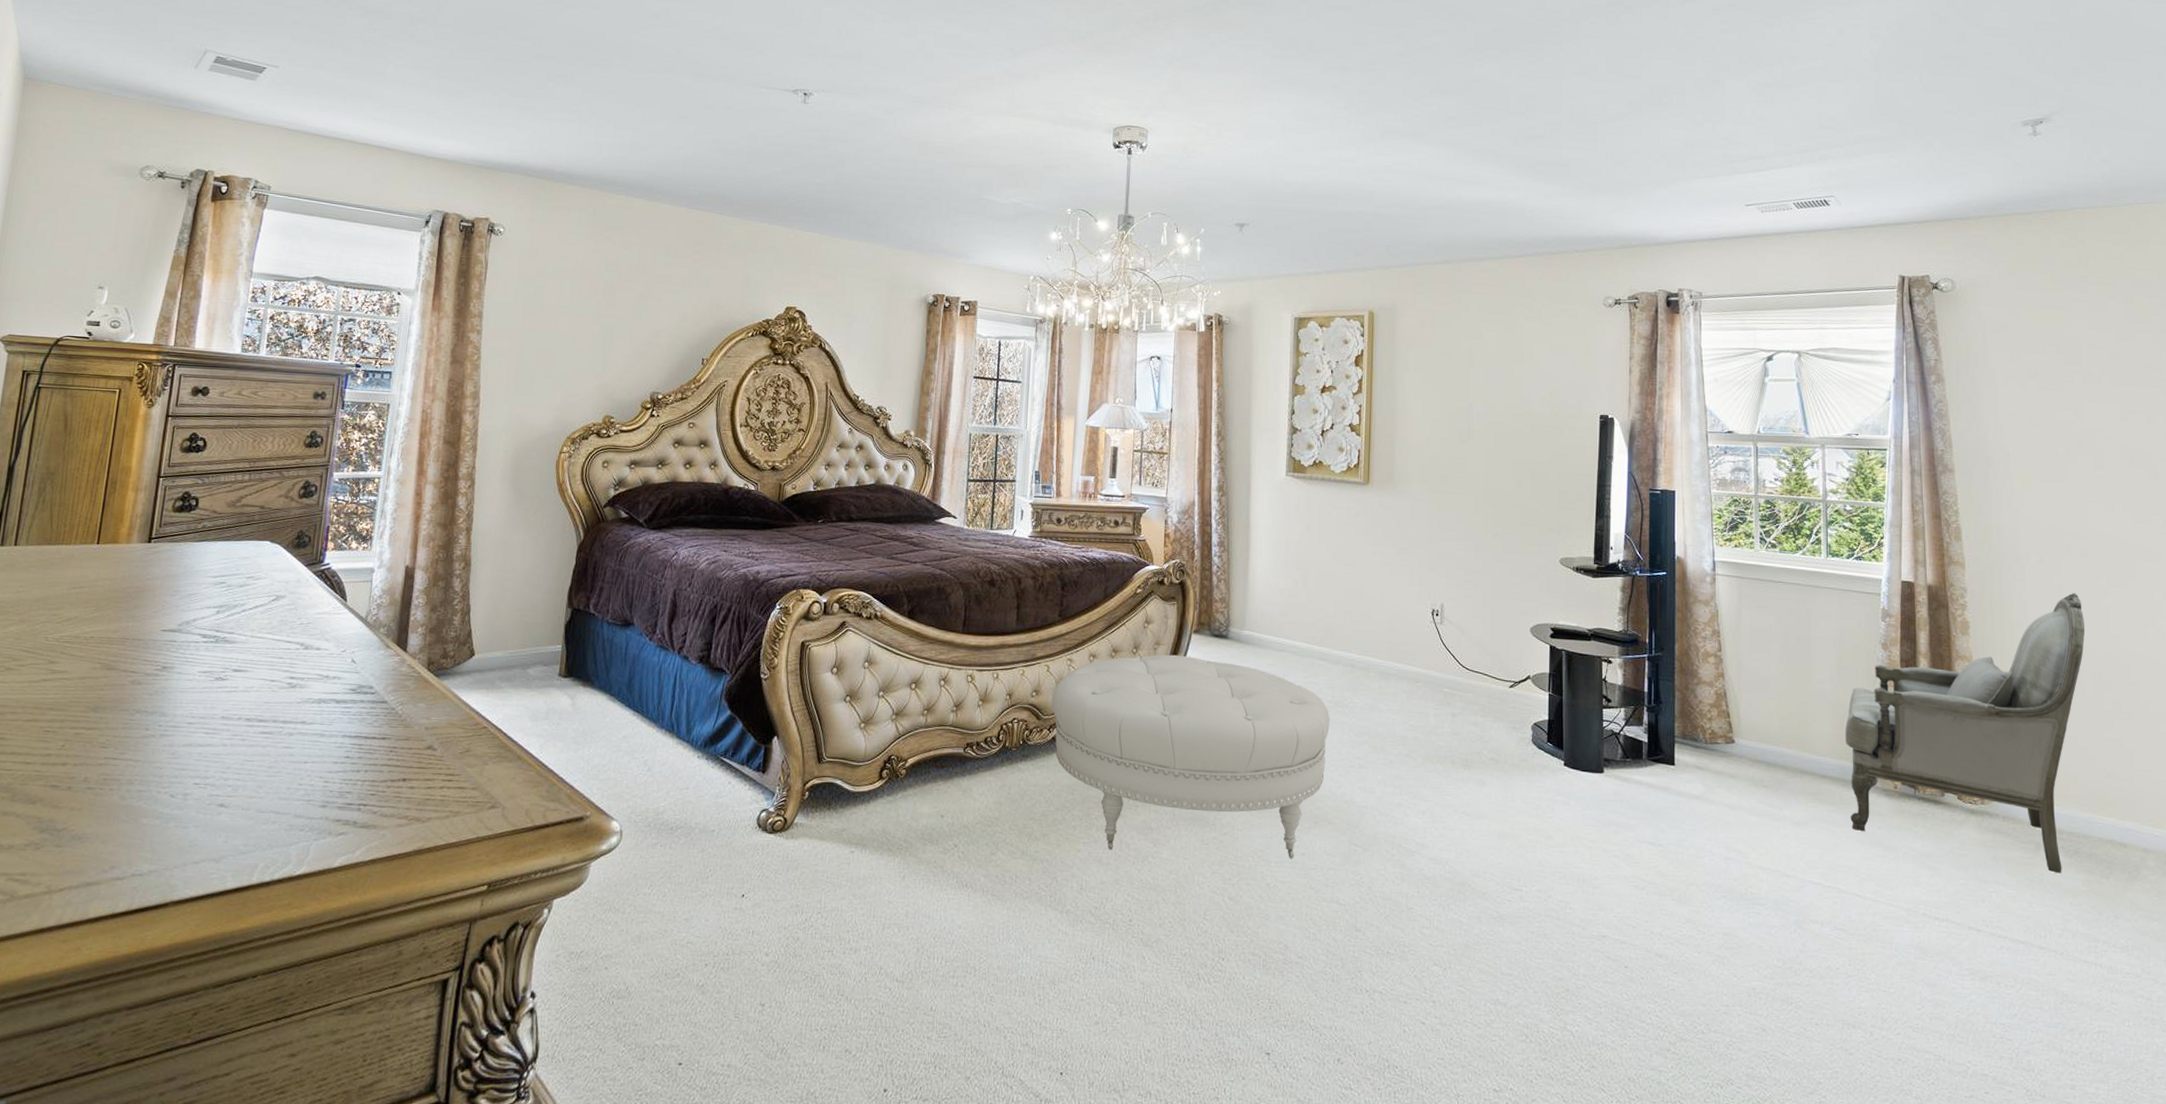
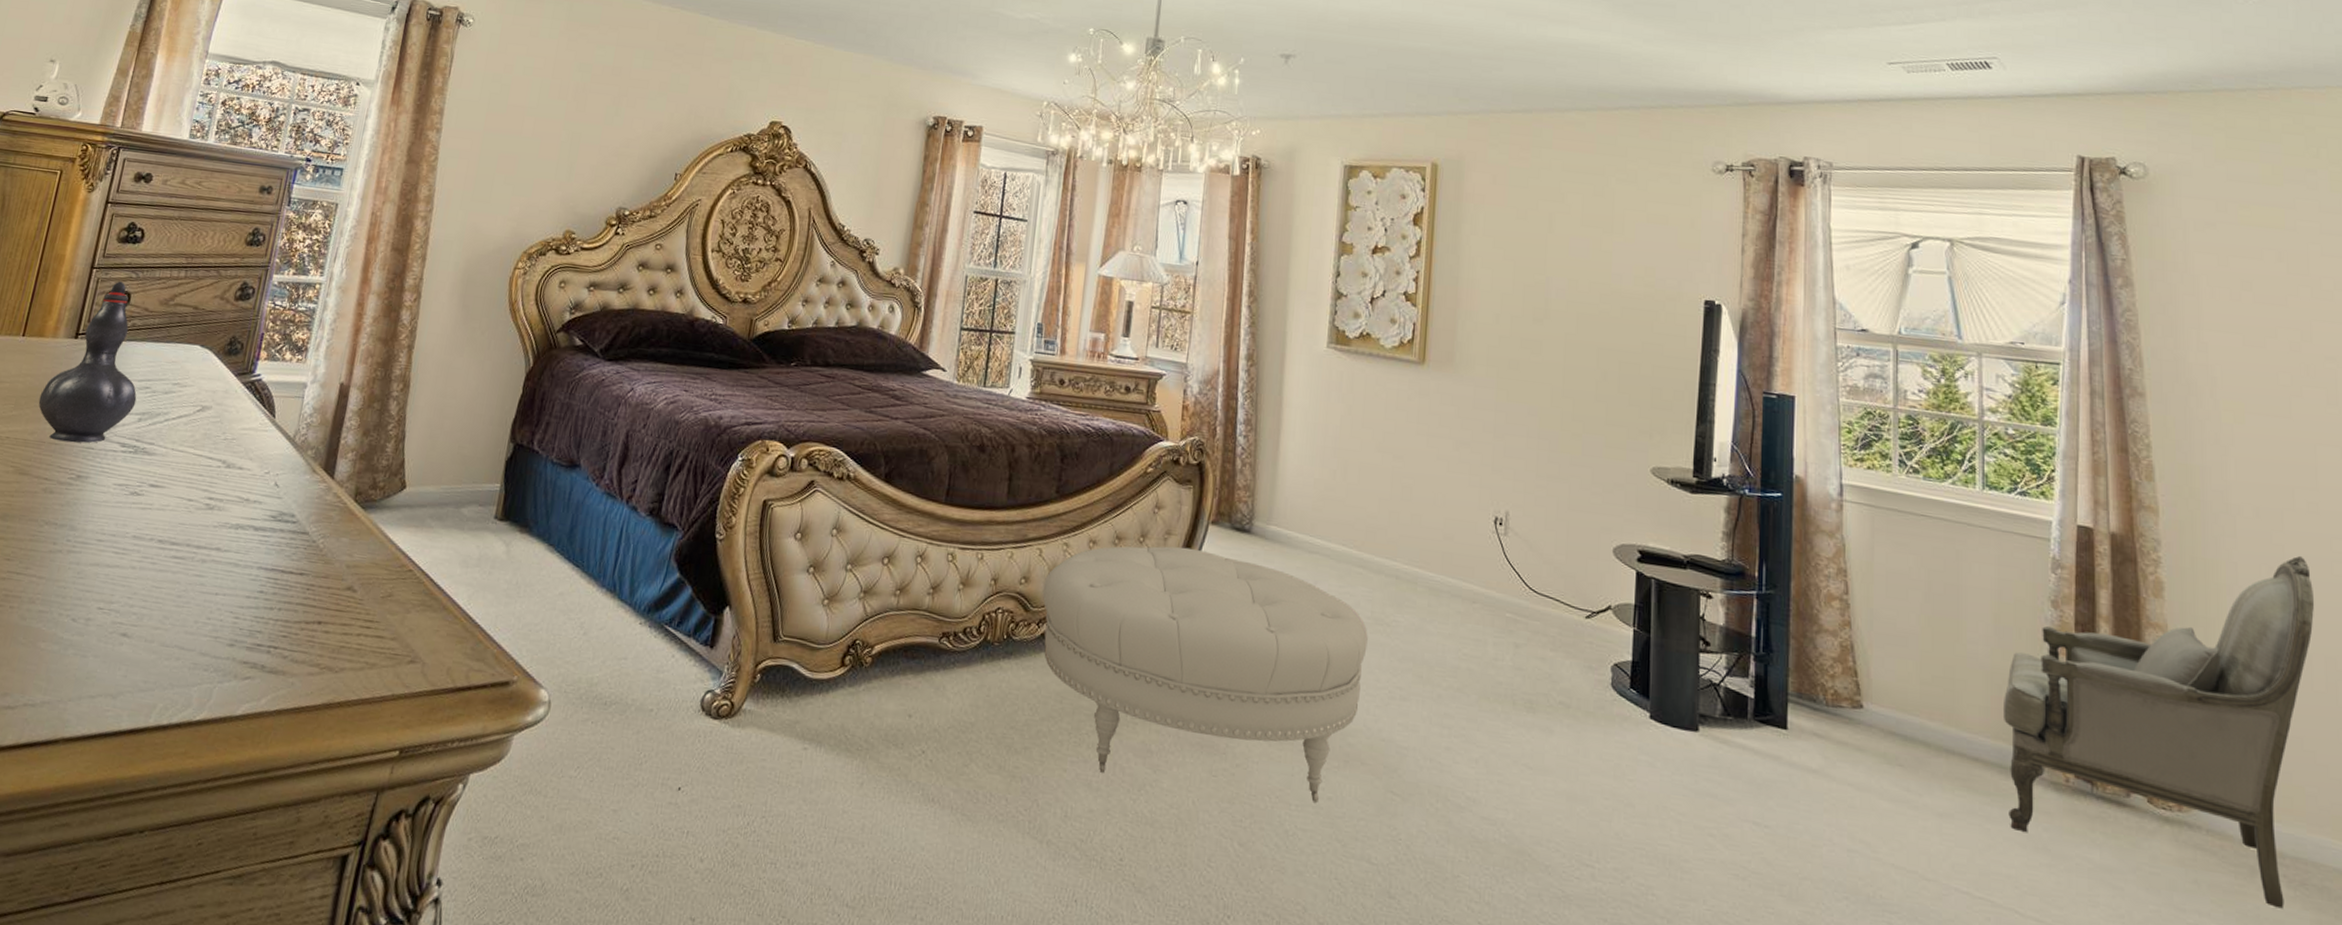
perfume bottle: none [118,487,213,638] -> present [38,281,137,443]

